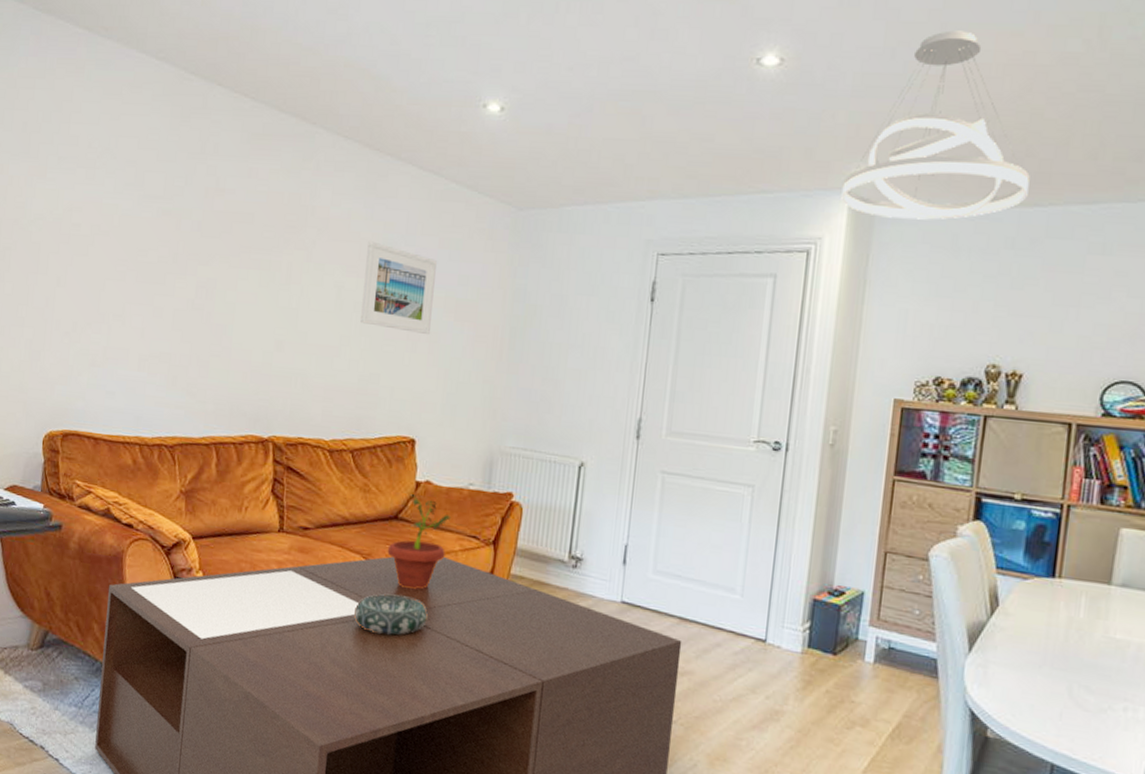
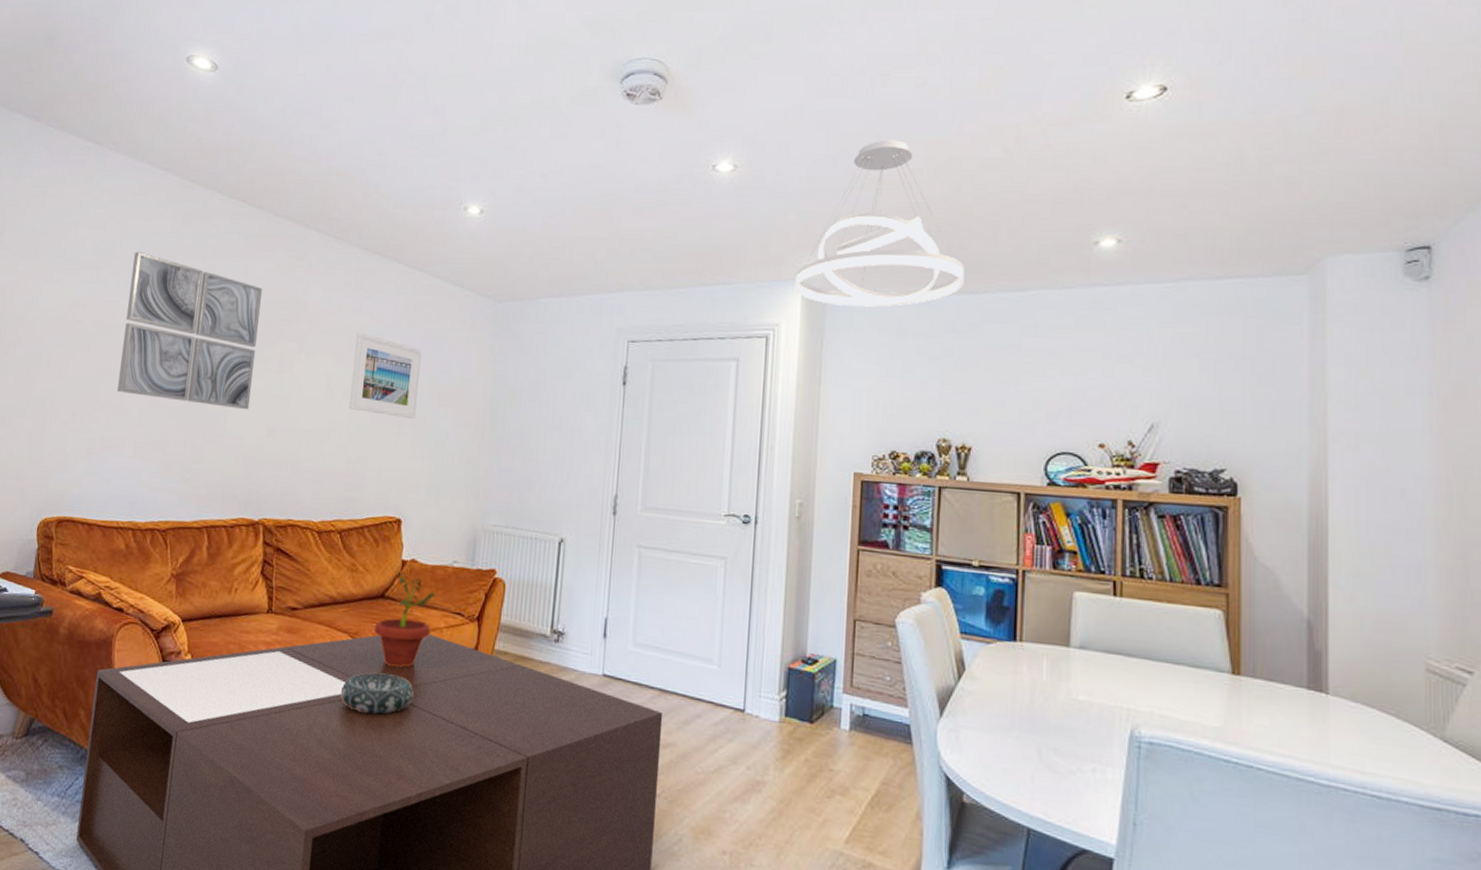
wall art: none [119,149,268,323] -> present [117,251,263,410]

